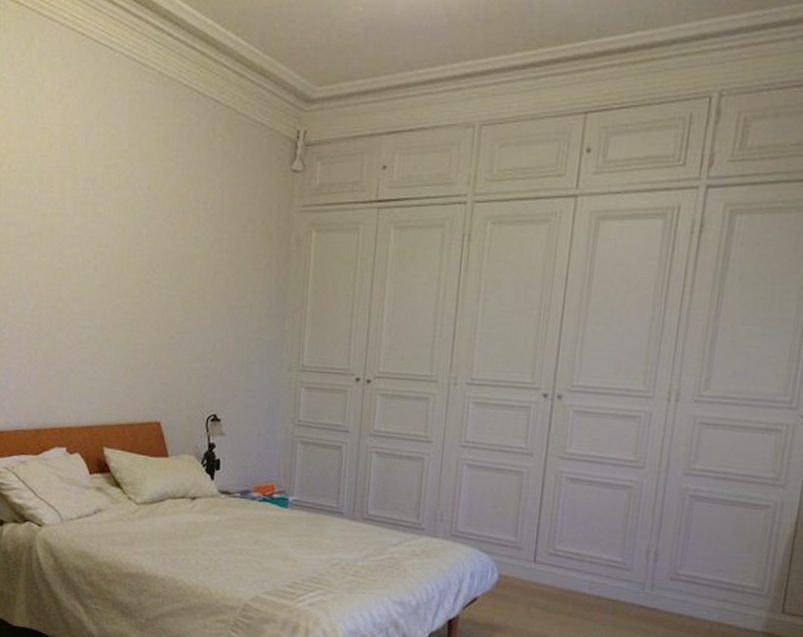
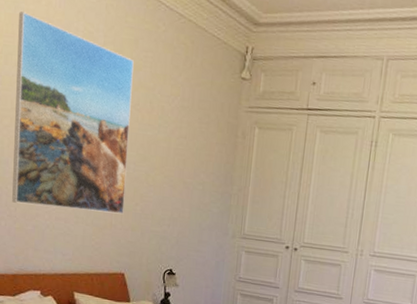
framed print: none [32,120,163,351] -> present [12,11,134,214]

